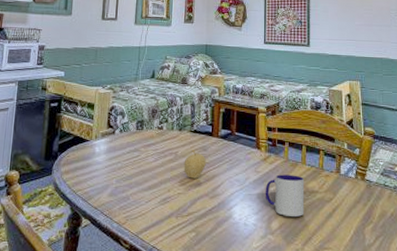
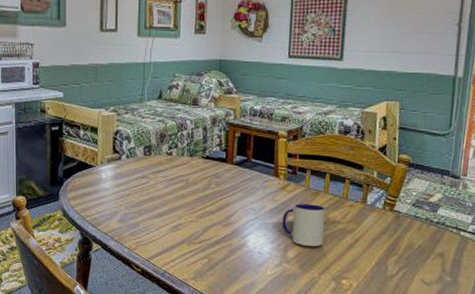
fruit: present [183,150,207,179] -> none [195,177,220,207]

